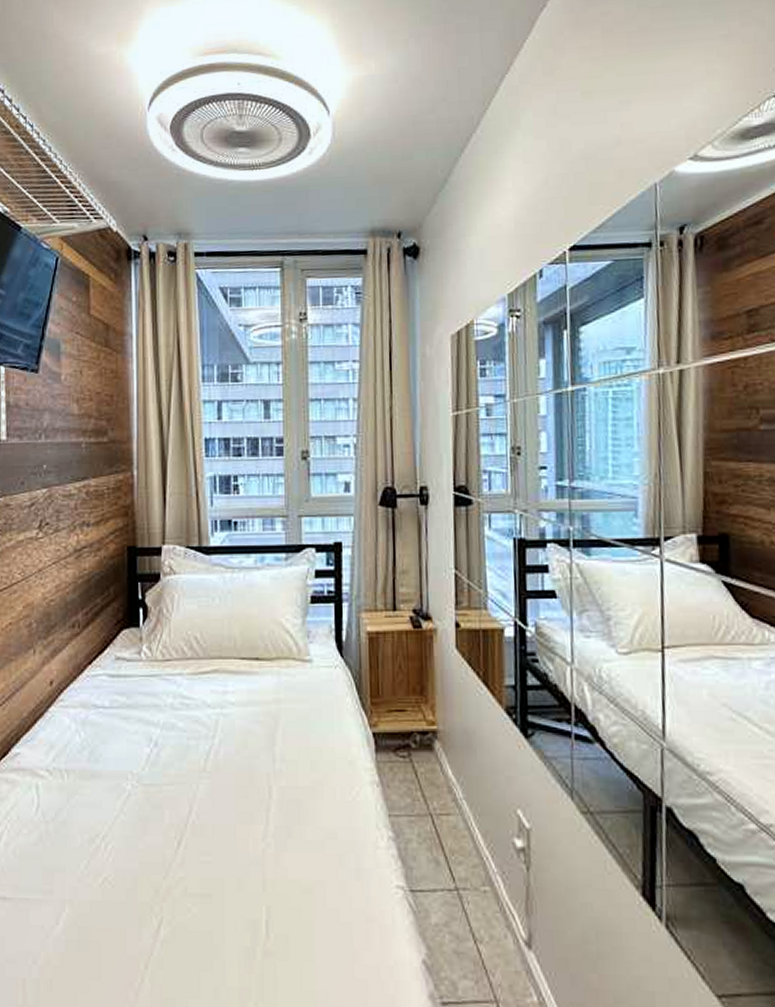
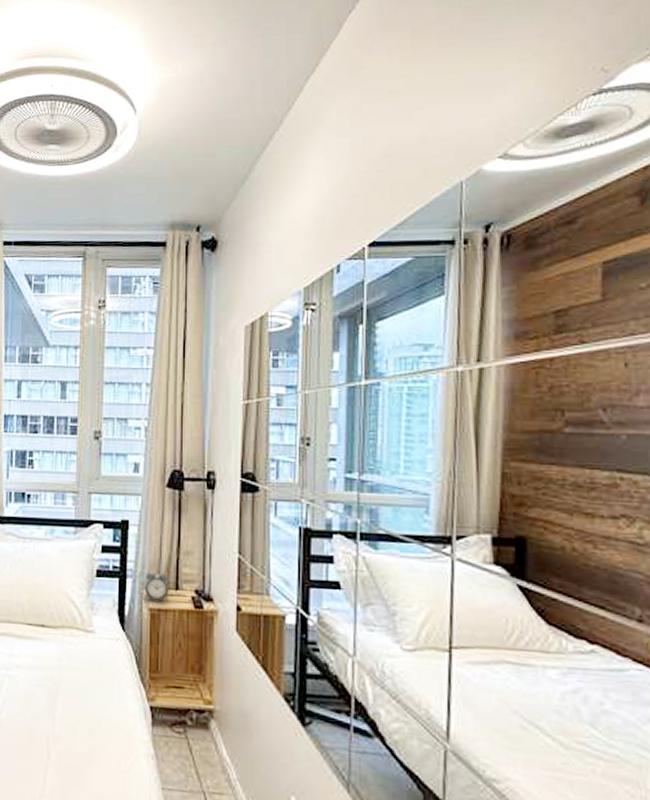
alarm clock: none [361,594,387,624] -> present [144,571,169,602]

